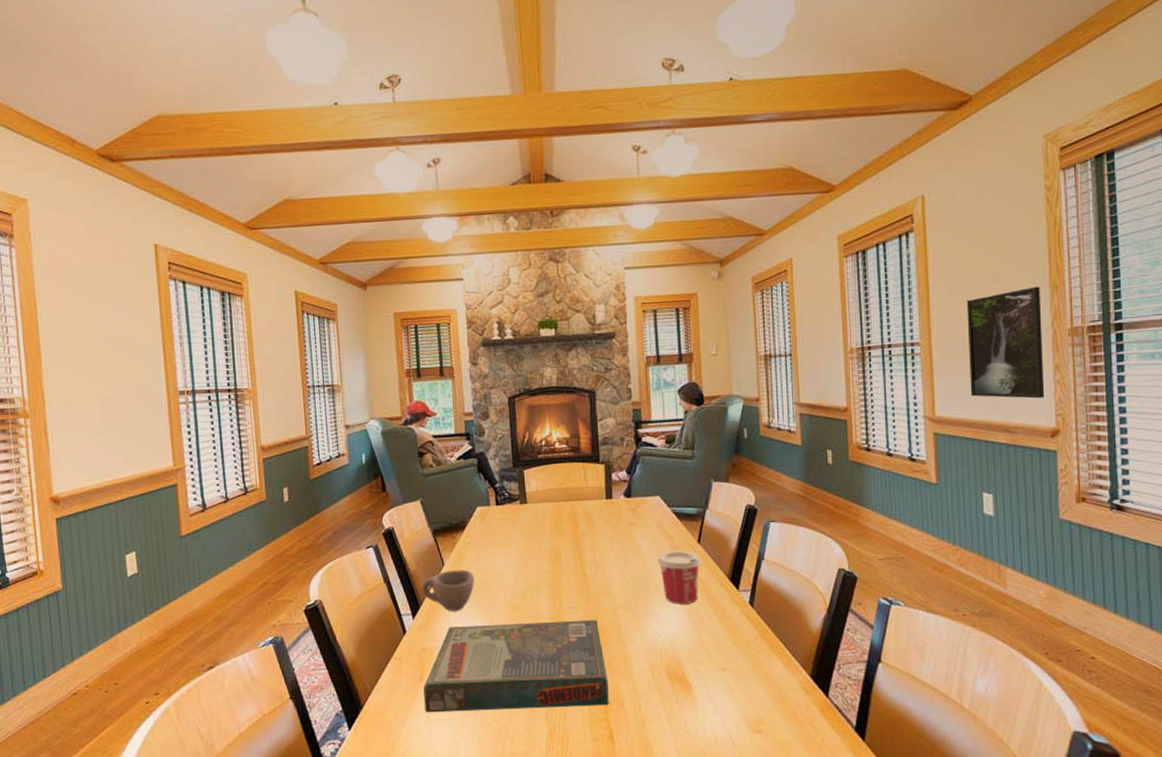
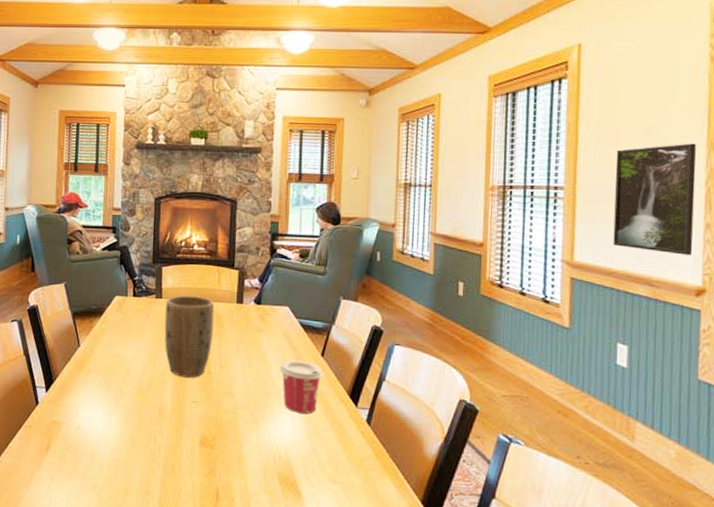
cup: present [420,569,475,611] -> none [56,351,107,390]
board game: present [423,619,609,712] -> none [48,404,221,500]
plant pot: none [531,497,585,583] -> present [164,295,215,378]

